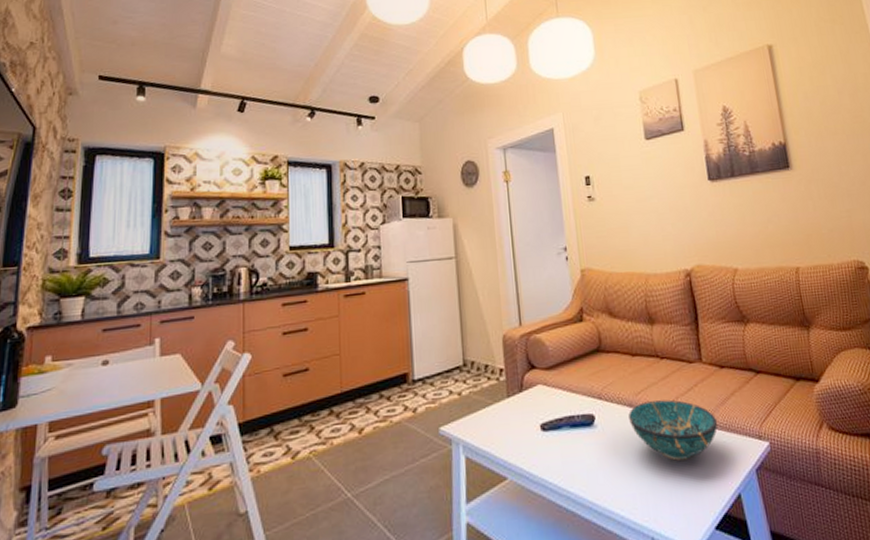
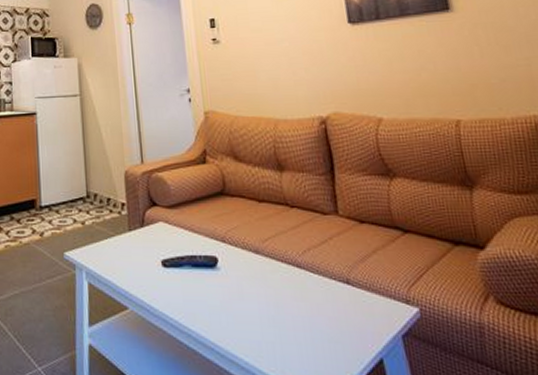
decorative bowl: present [628,399,718,461] -> none [254,250,357,314]

